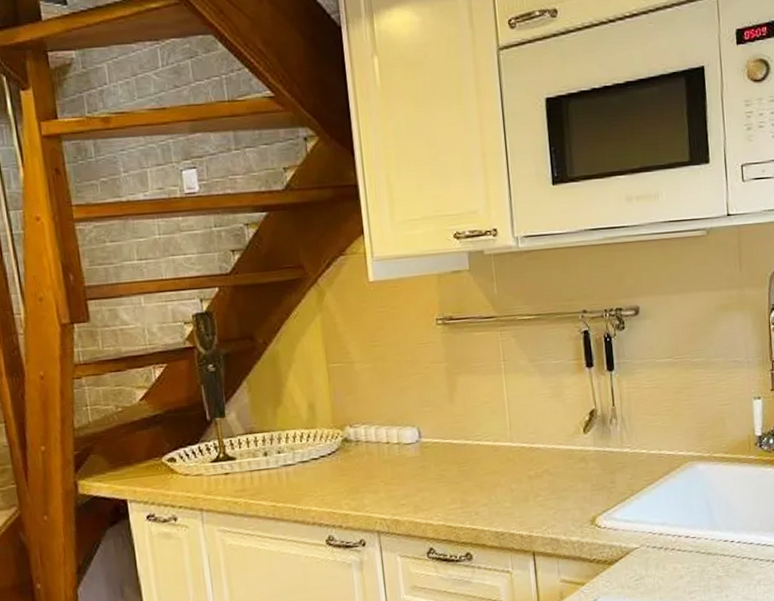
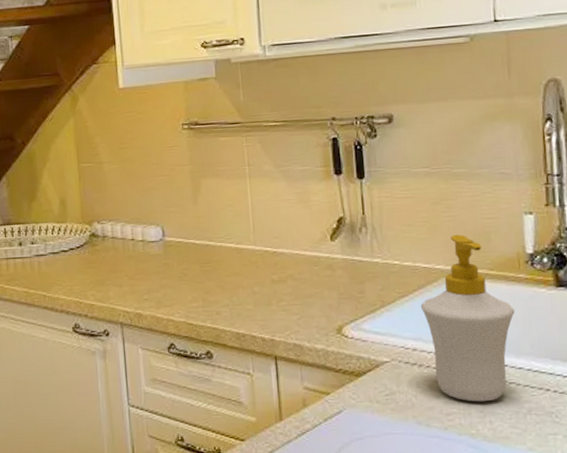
soap bottle: none [665,421,746,579] -> present [420,234,515,402]

